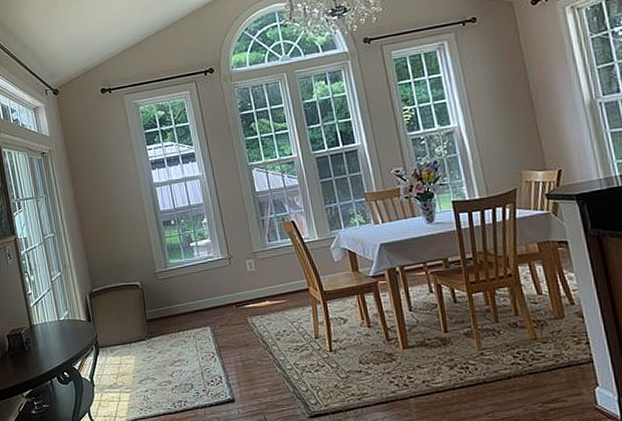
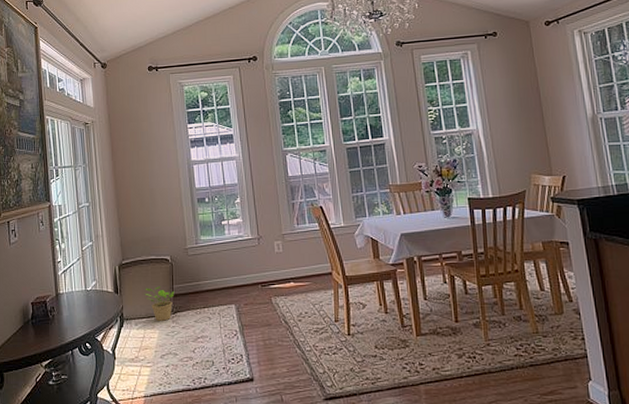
potted plant: none [117,313,148,347] -> present [144,286,175,321]

